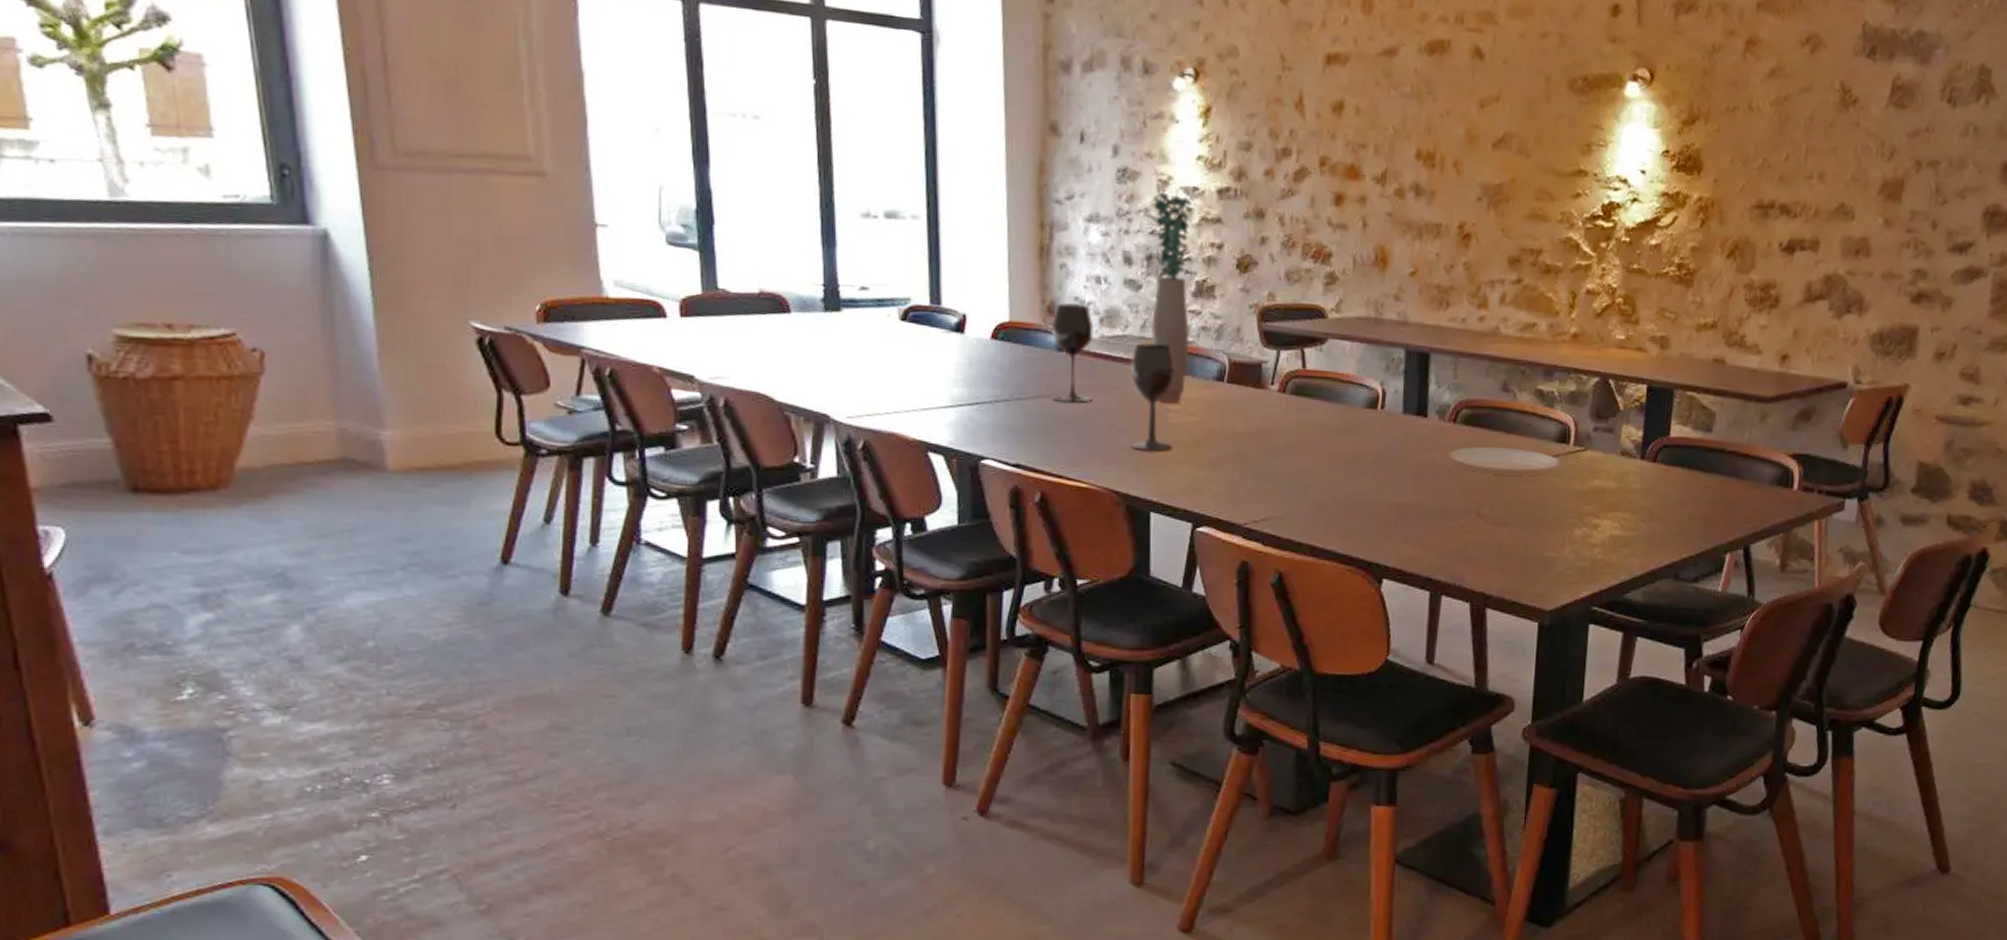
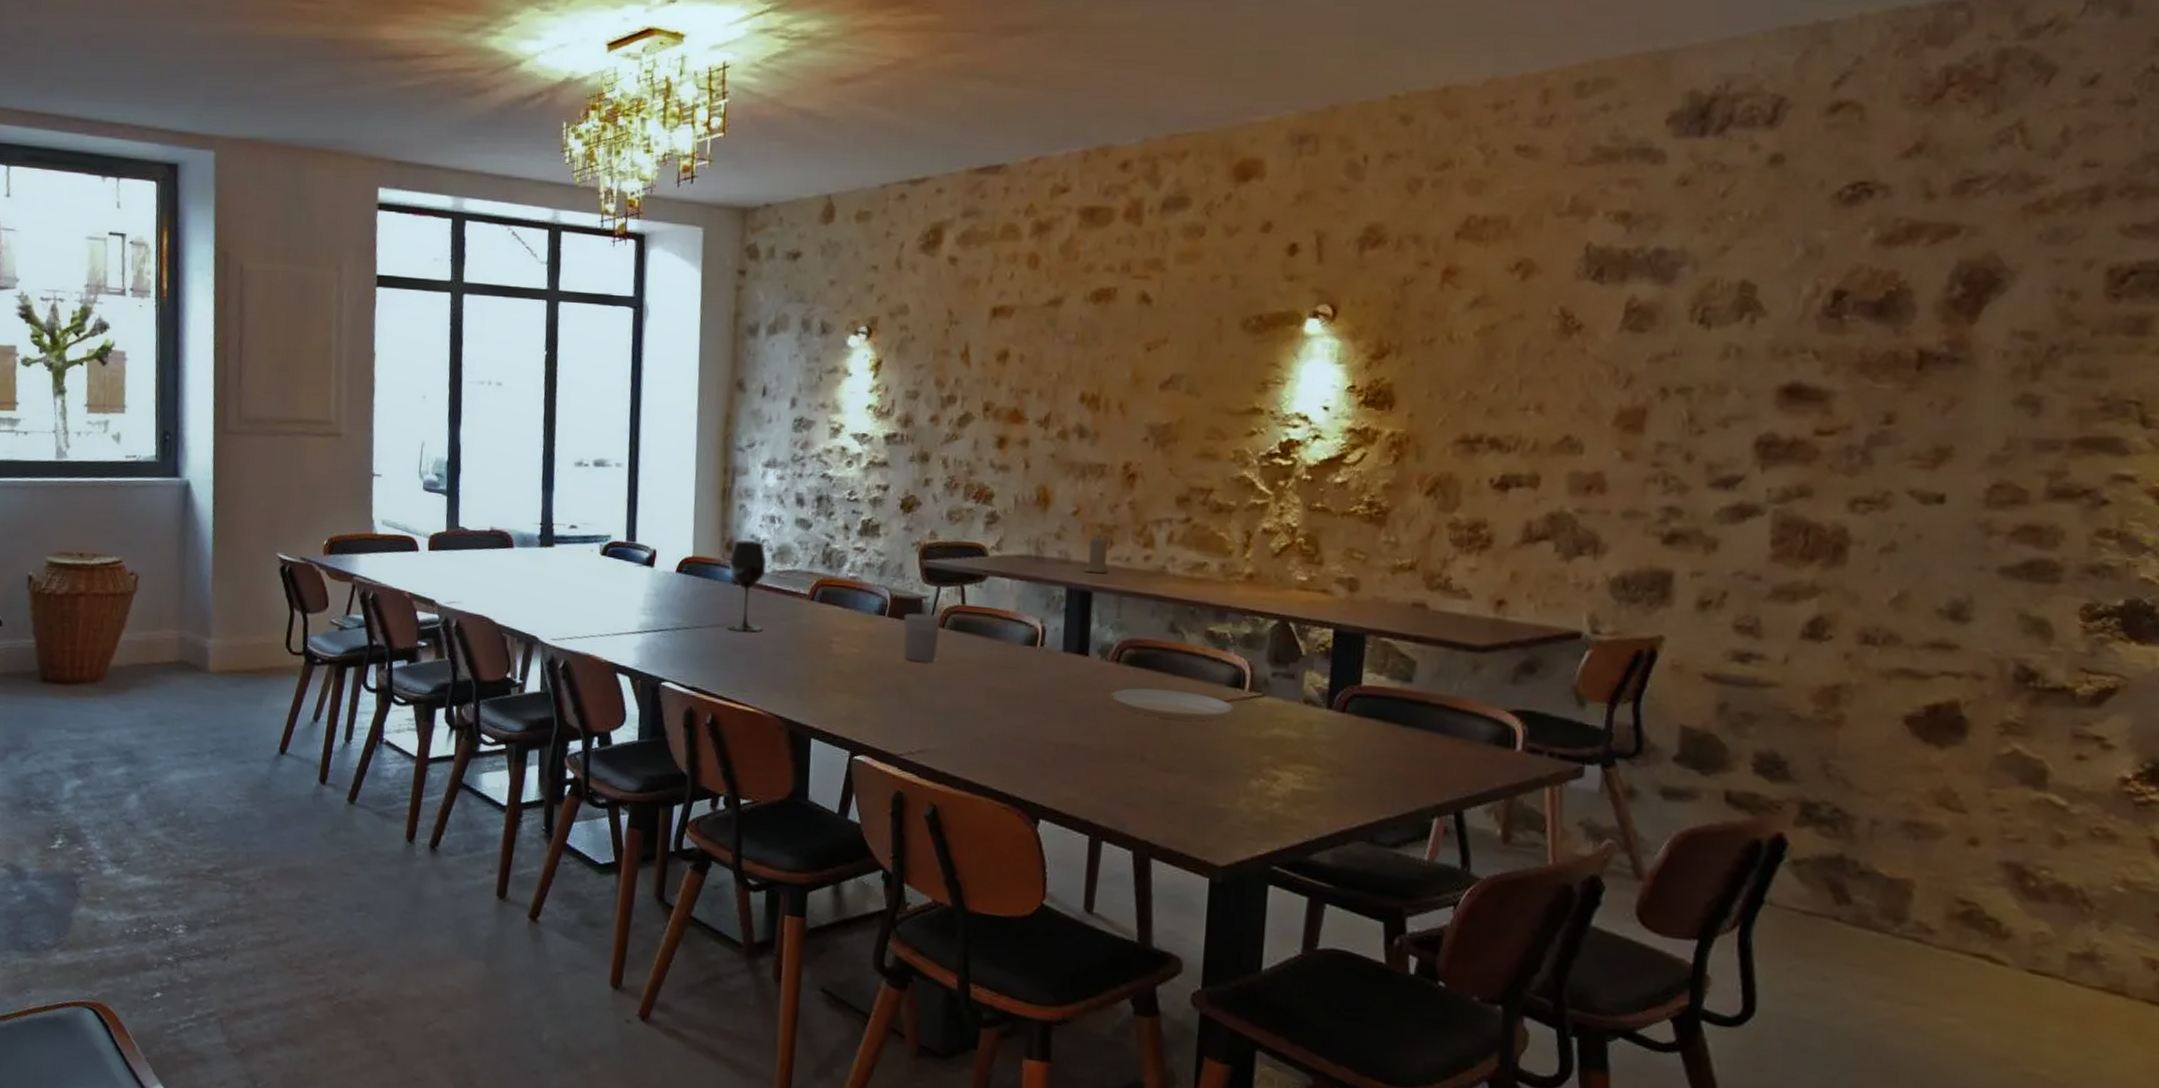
wine glass: present [1130,343,1176,452] -> none [796,578,840,681]
vase: present [1151,184,1192,404] -> none [818,431,861,635]
candle holder: none [1243,378,1281,428] -> present [903,613,941,662]
candle: none [1422,295,1445,335] -> present [1084,534,1109,574]

